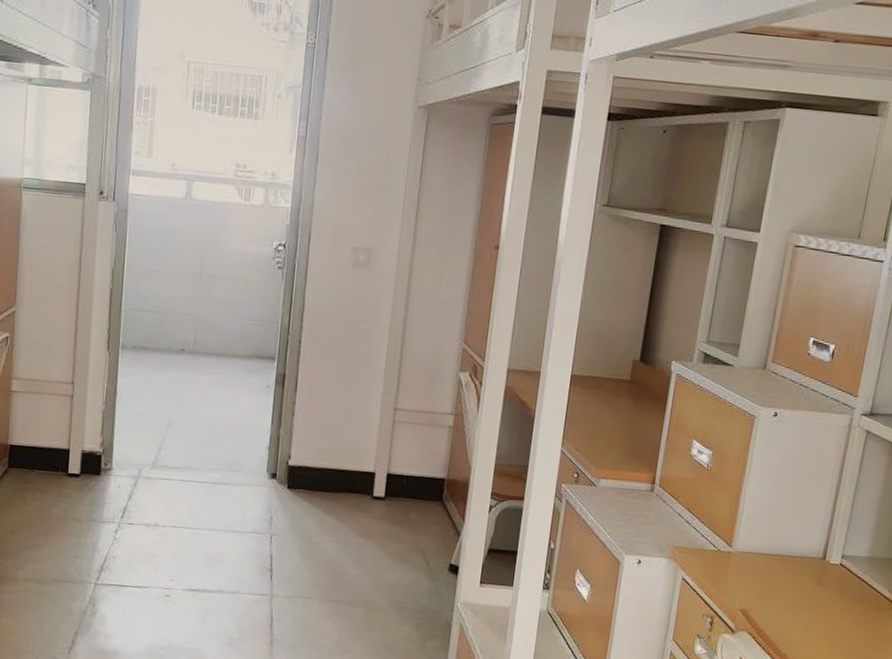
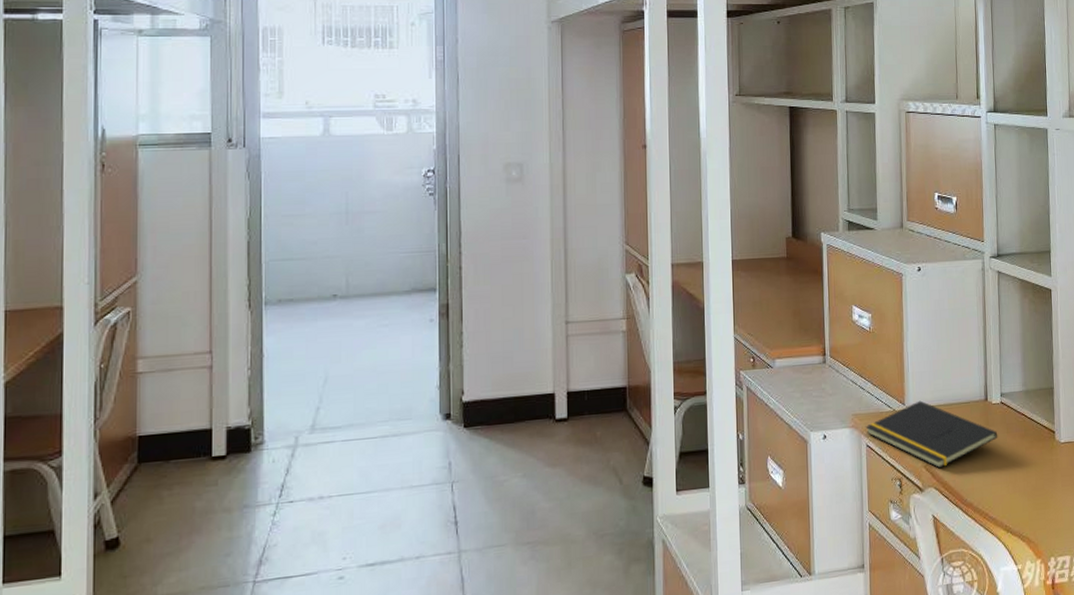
notepad: none [684,546,830,615] -> present [865,400,998,469]

